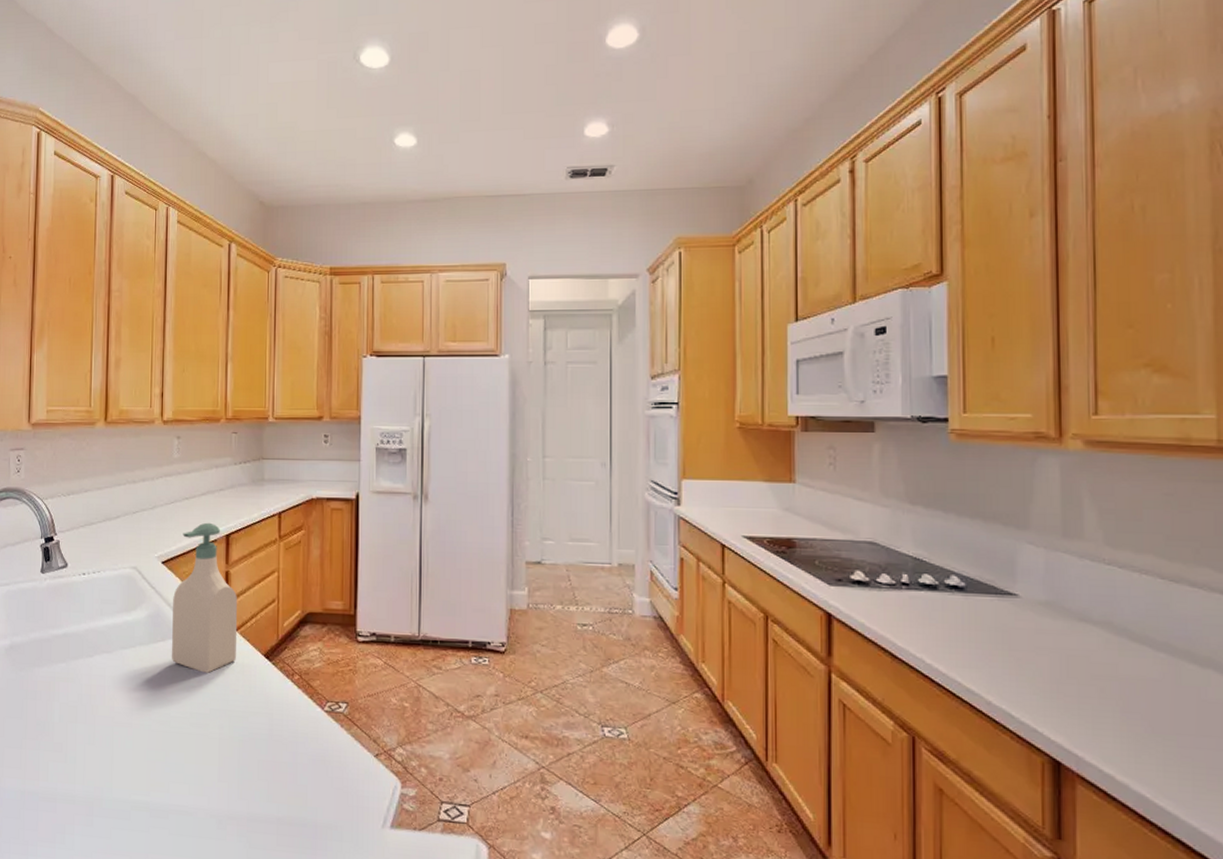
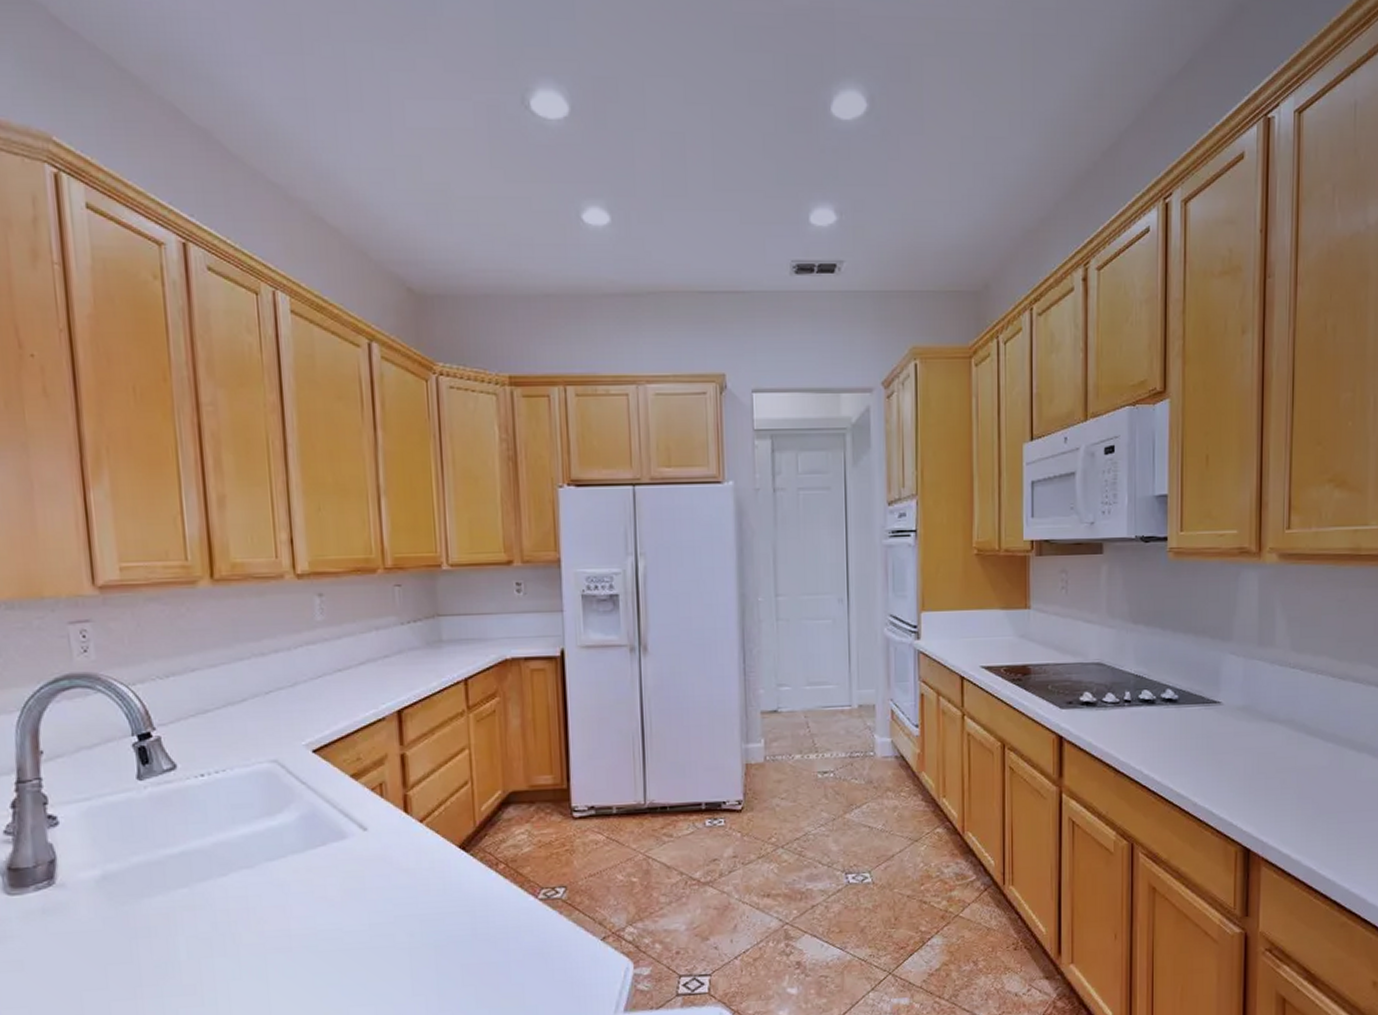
soap bottle: present [172,522,238,673] -> none [332,697,423,876]

